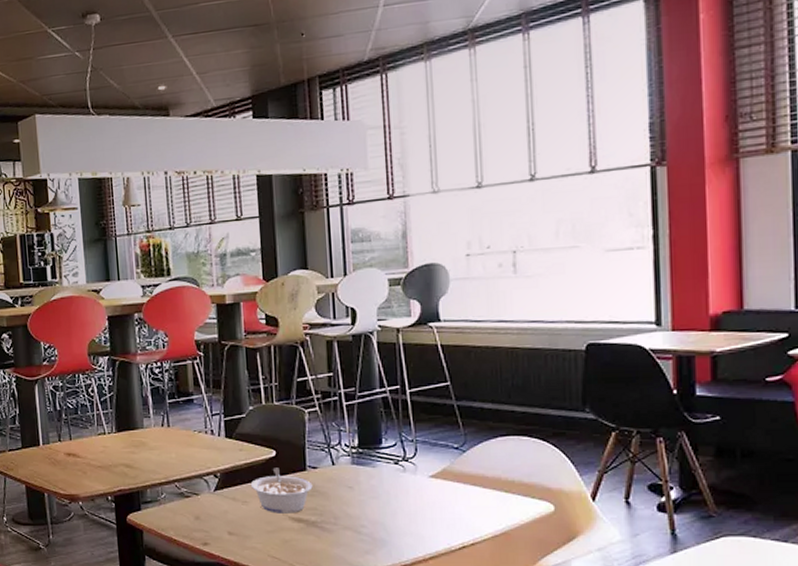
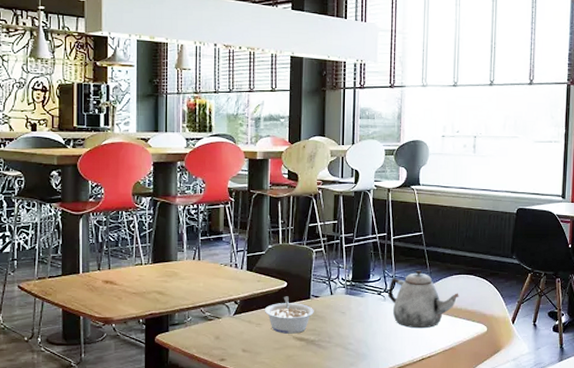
teapot: none [408,431,509,507] -> present [388,270,459,329]

